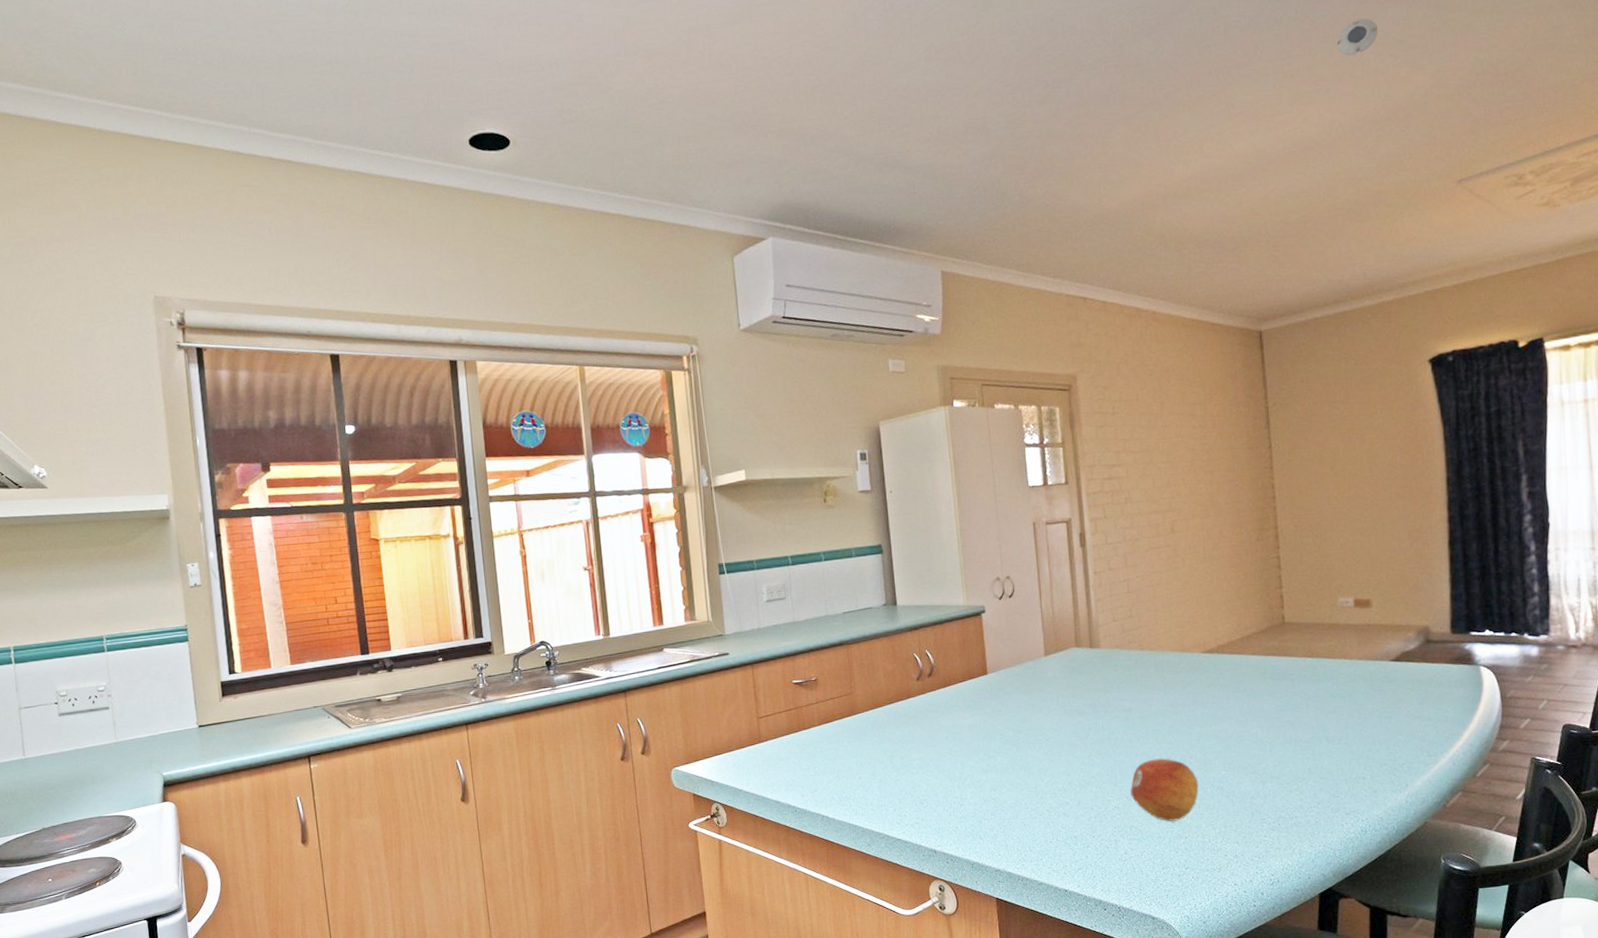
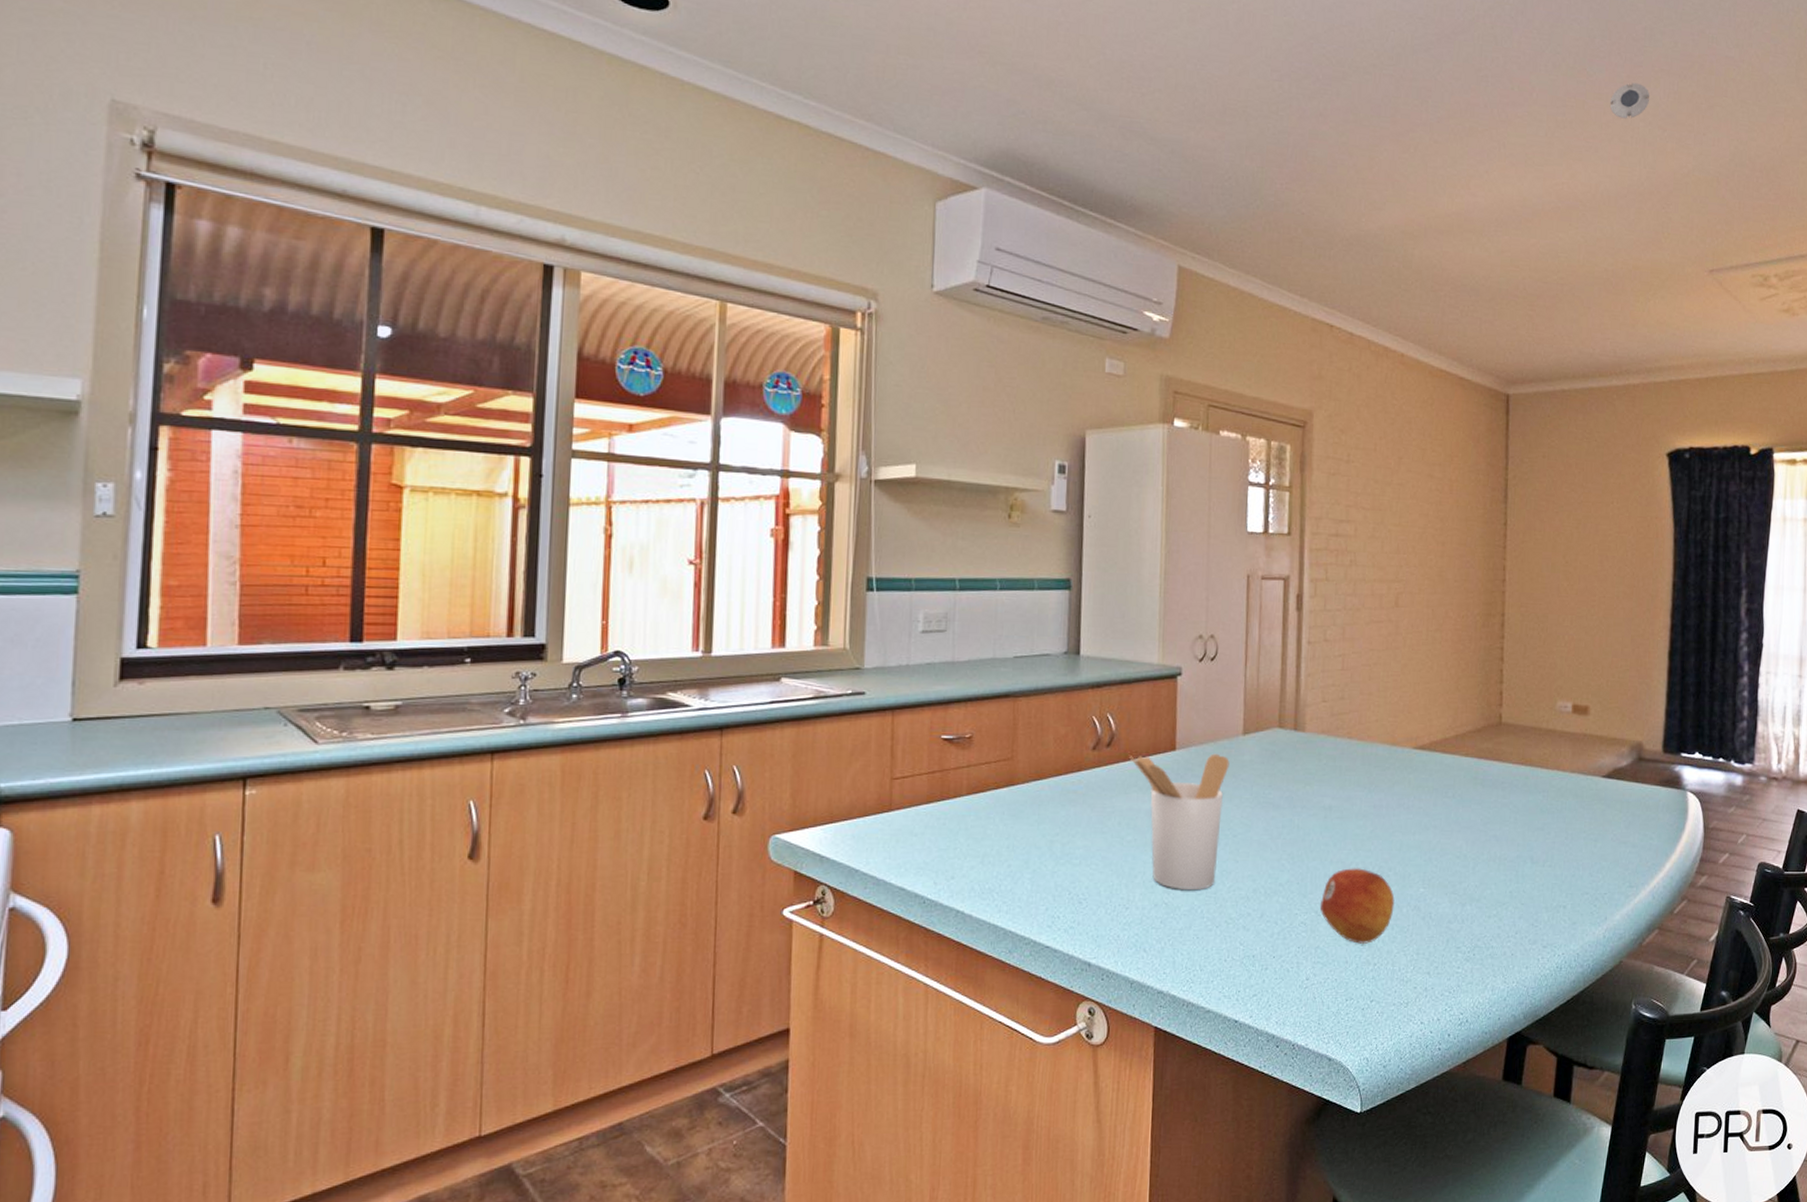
utensil holder: none [948,673,1036,787] -> present [1129,753,1230,889]

